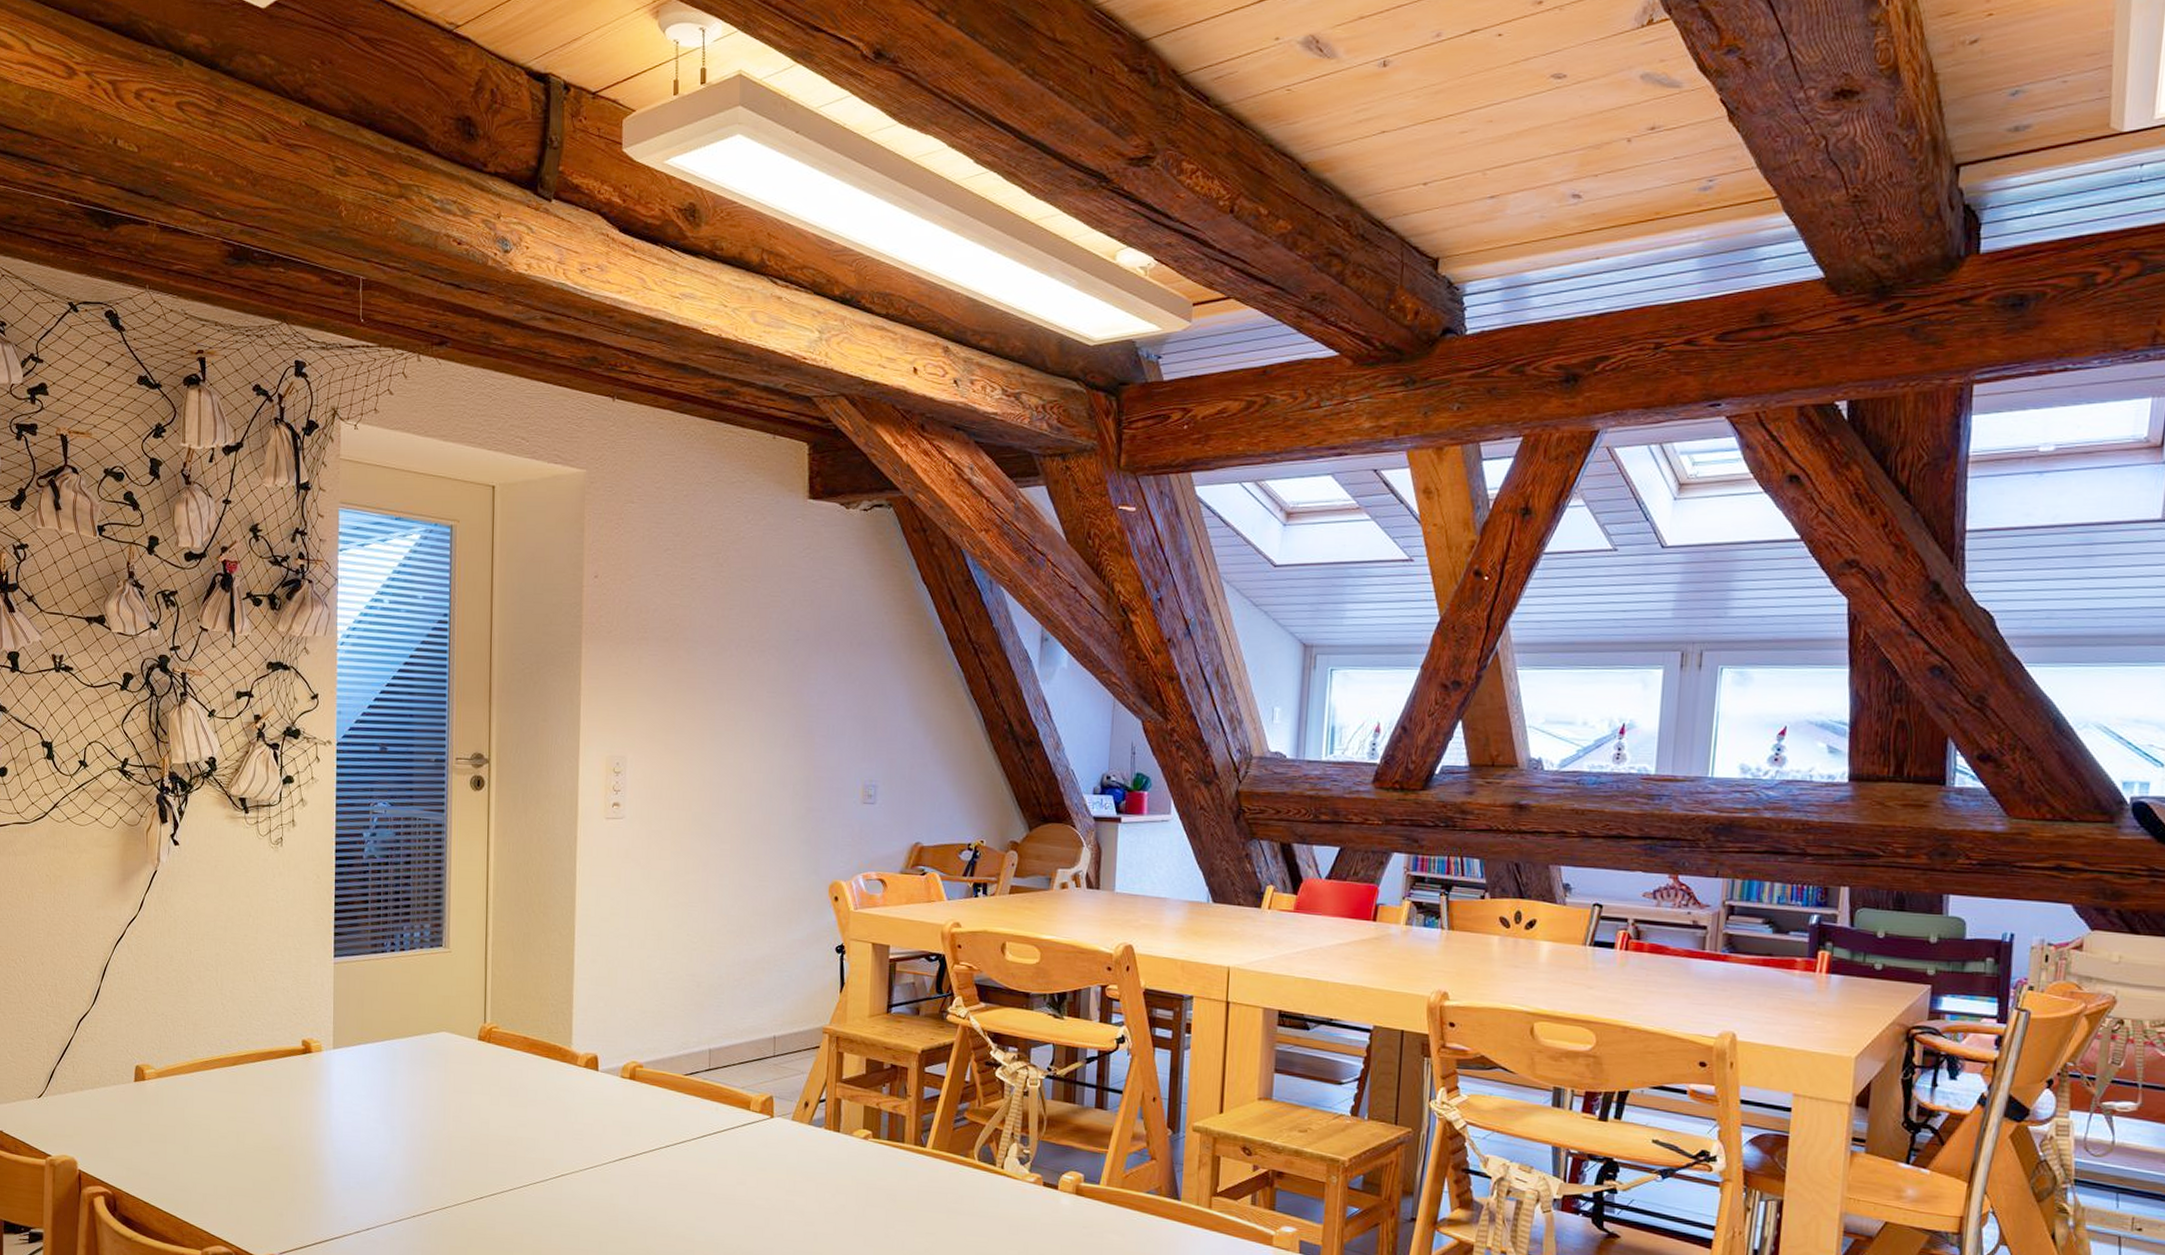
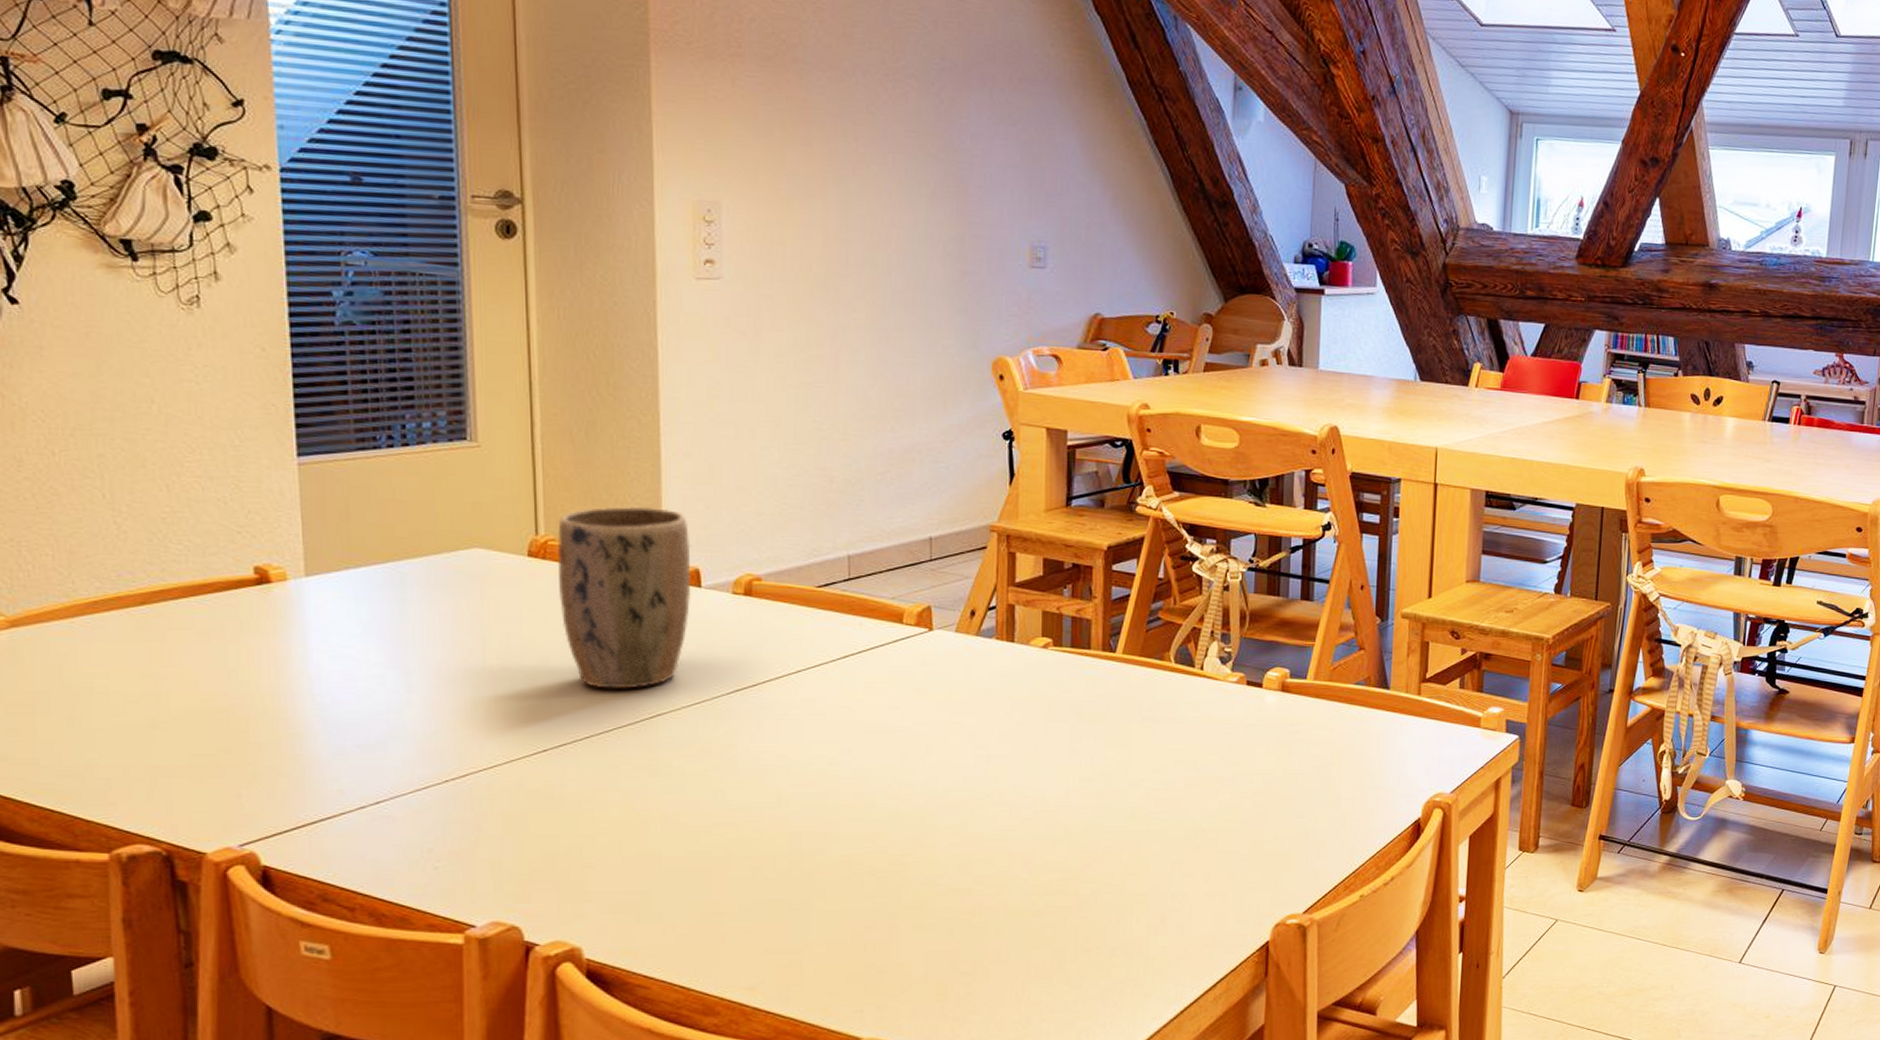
plant pot: none [497,1002,593,1152] -> present [557,505,692,689]

